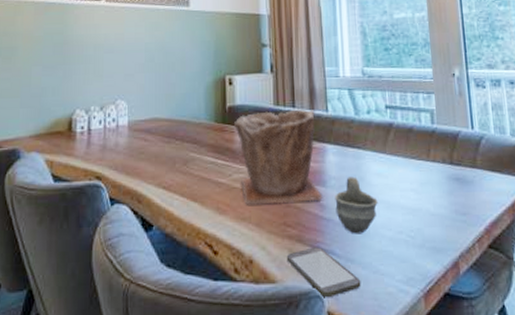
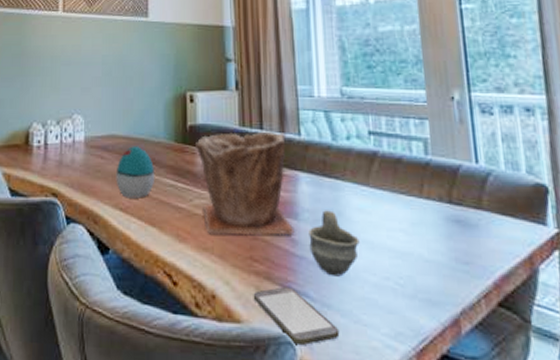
decorative egg: none [159,127,197,177] -> present [116,146,155,199]

